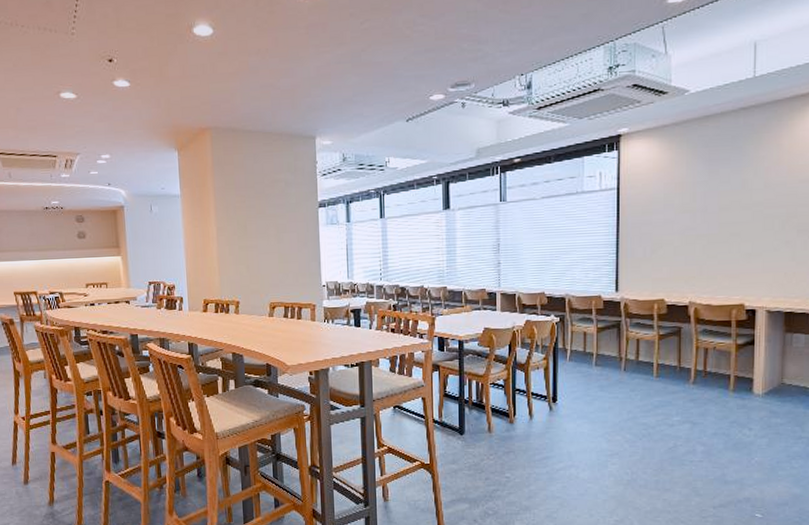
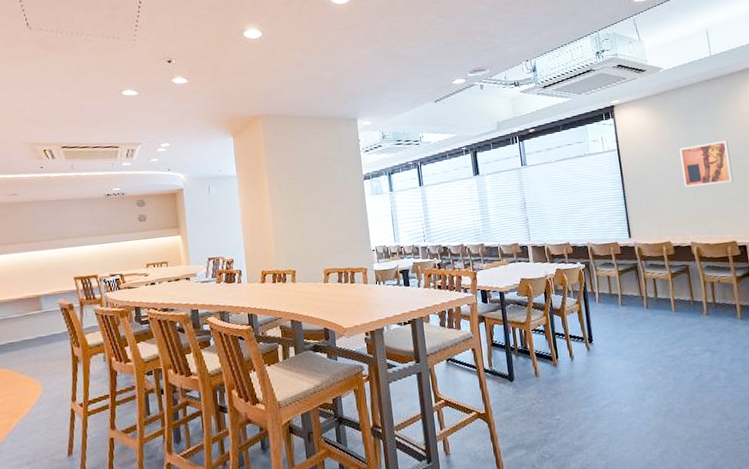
wall art: none [692,183,757,238] -> present [679,139,734,188]

